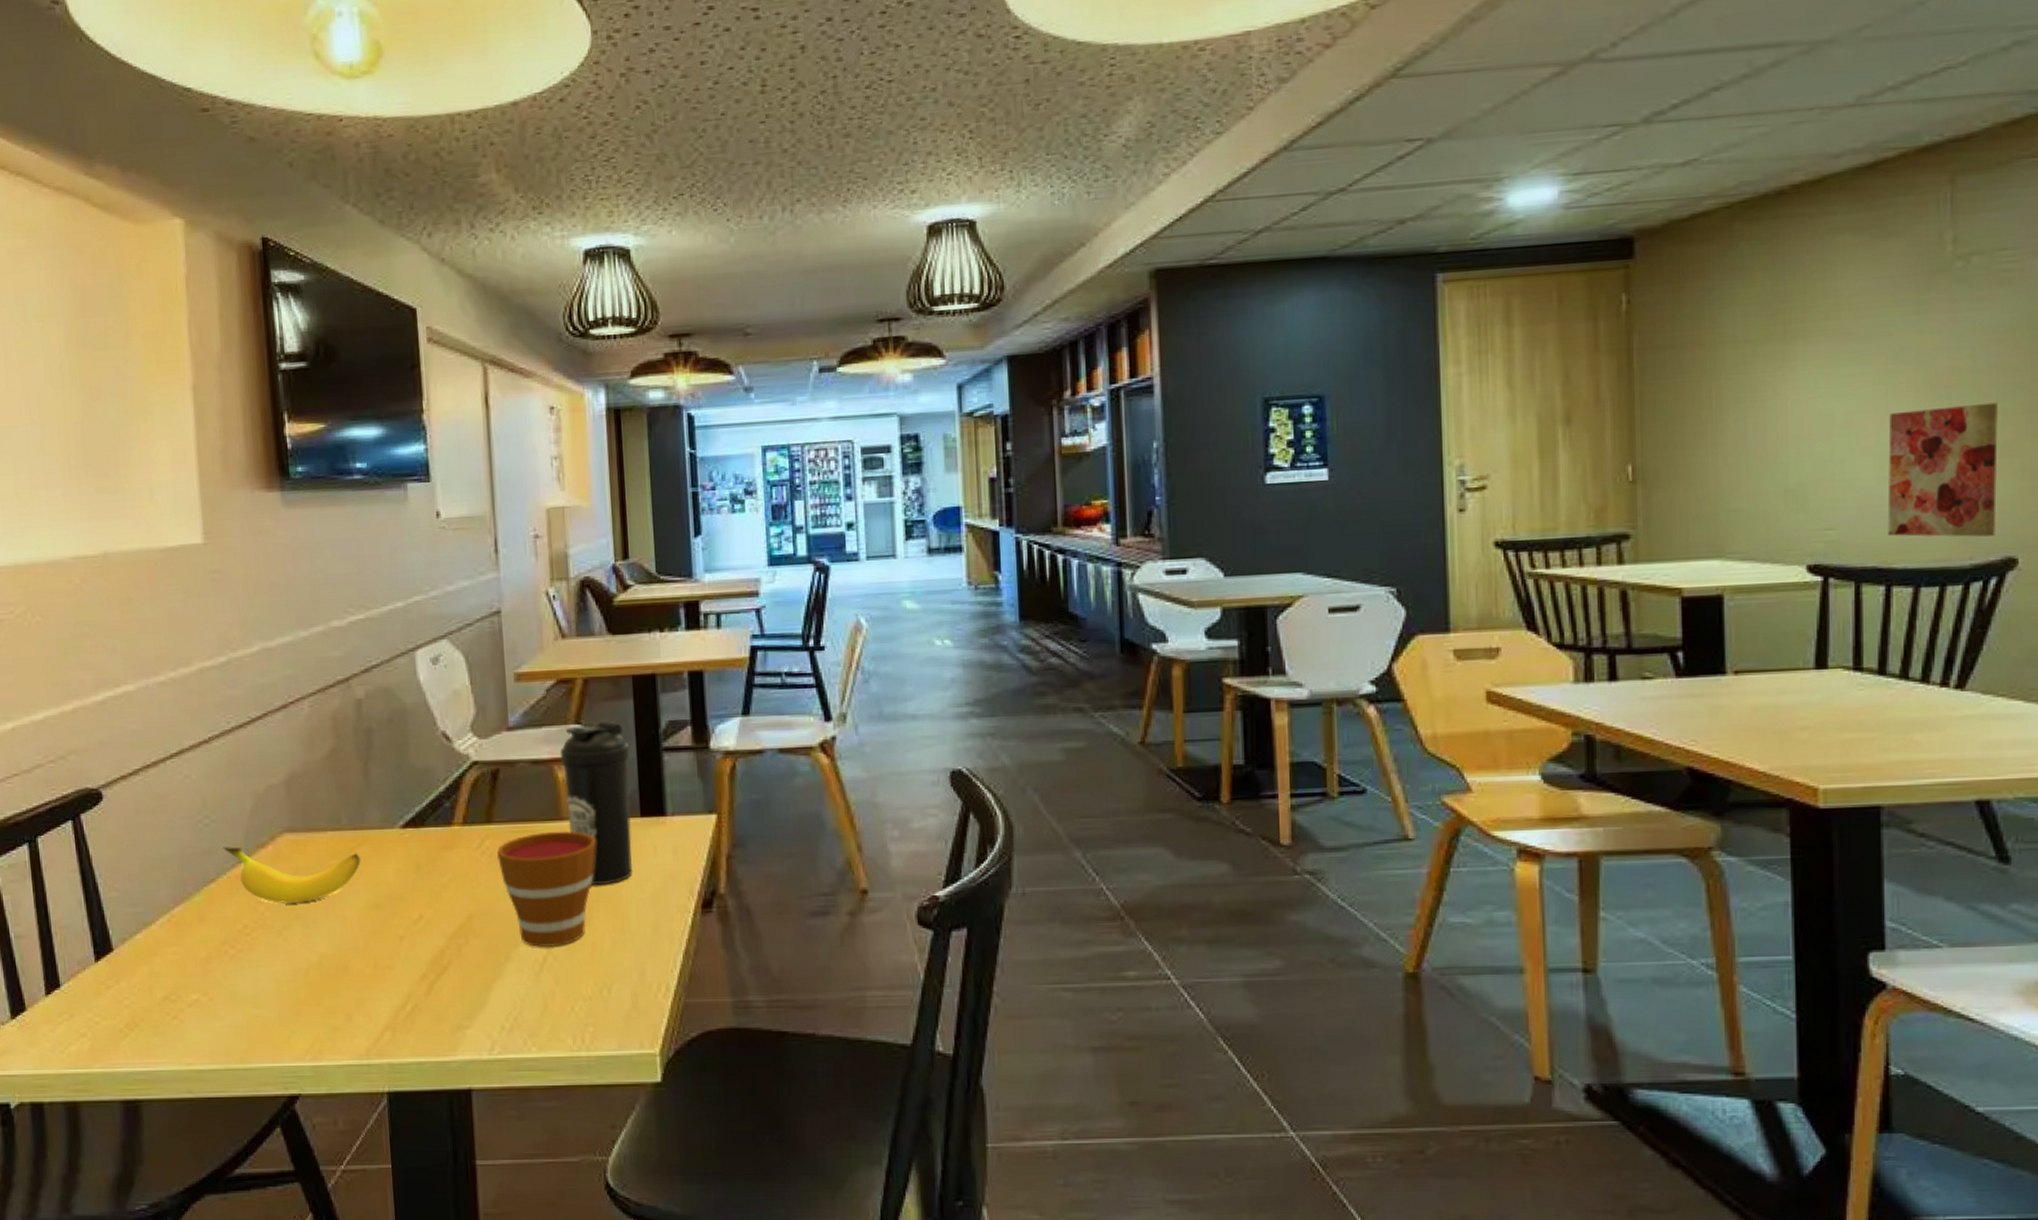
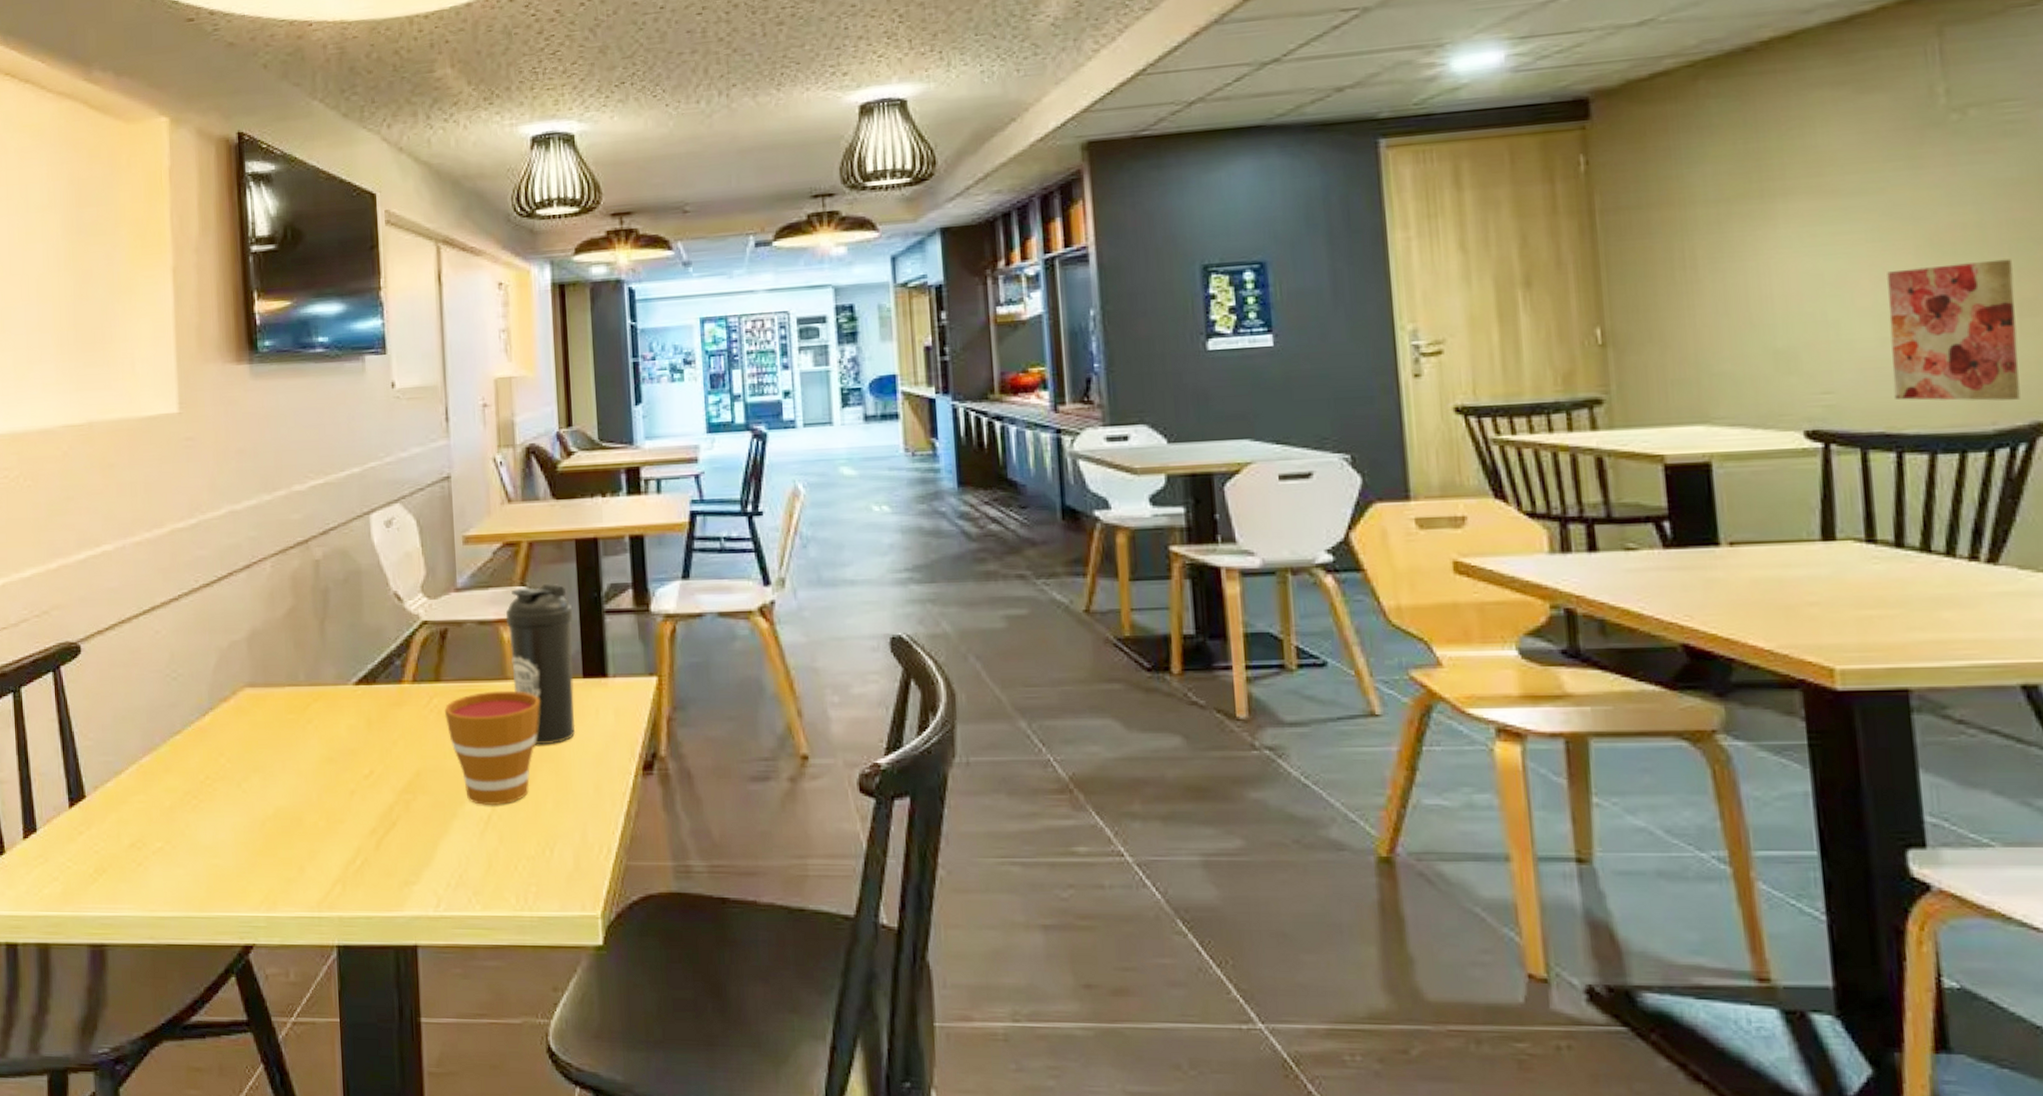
banana: present [223,847,361,905] -> none [189,700,316,757]

